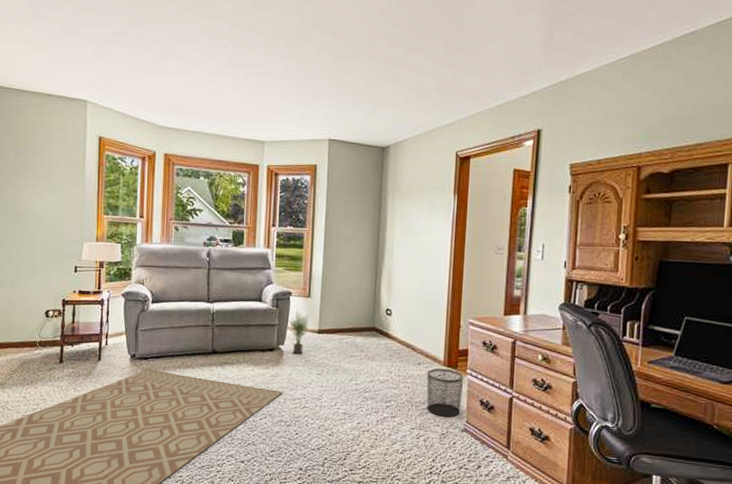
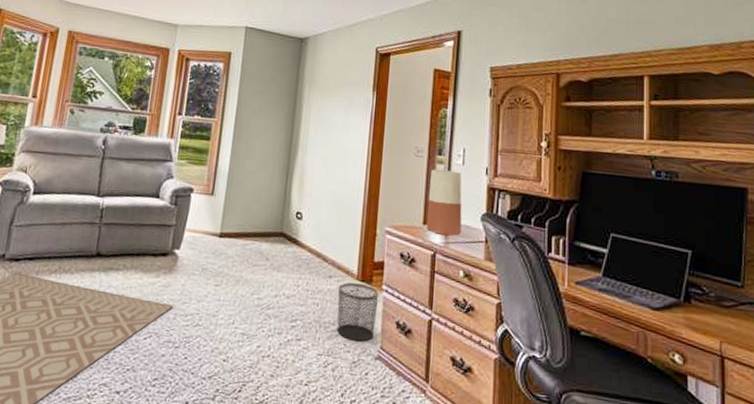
potted plant: present [284,310,310,355] -> none [181,209,211,262]
vase: none [507,265,541,325] -> present [426,169,462,236]

